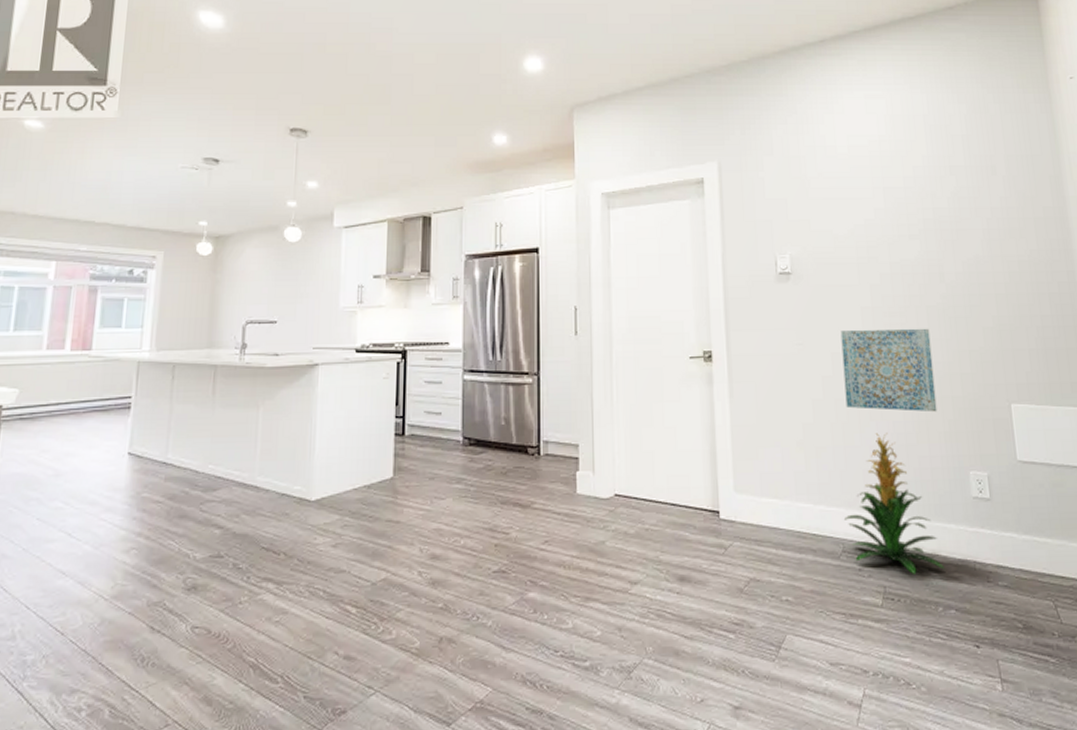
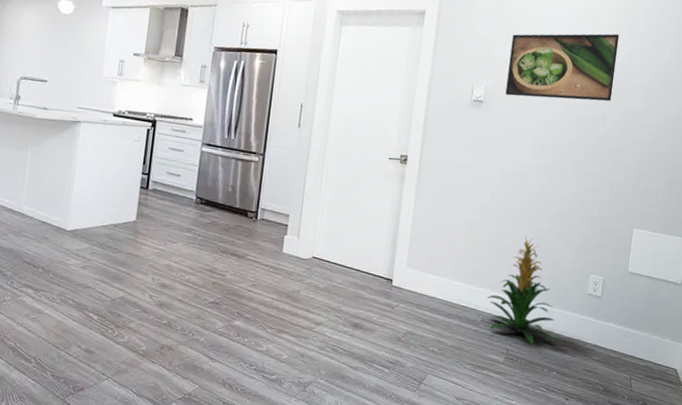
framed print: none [811,172,946,261] -> present [505,33,620,102]
wall art: present [840,328,937,412] -> none [506,154,584,227]

